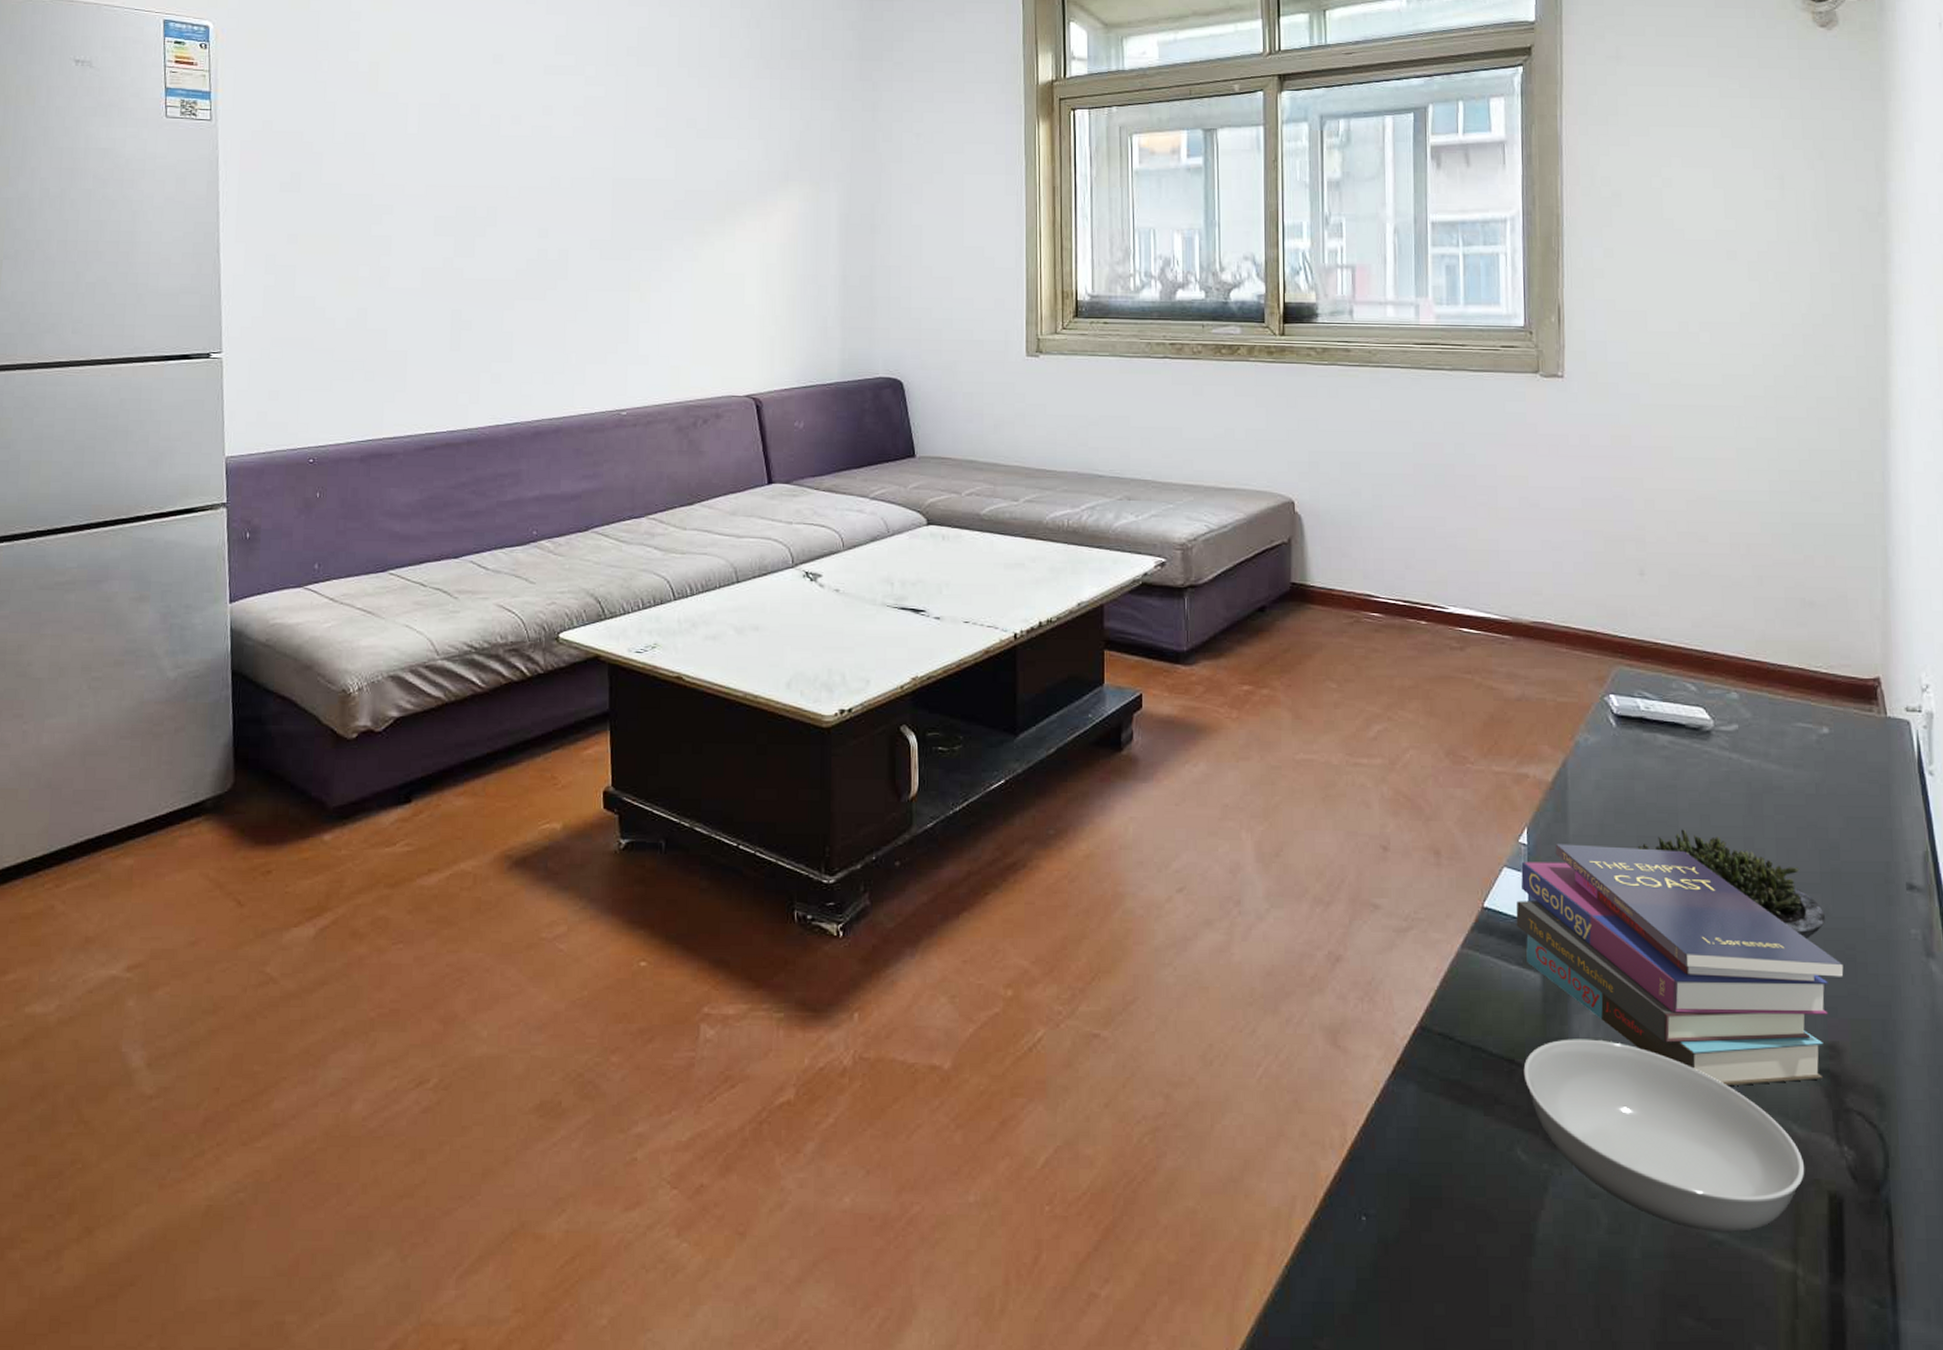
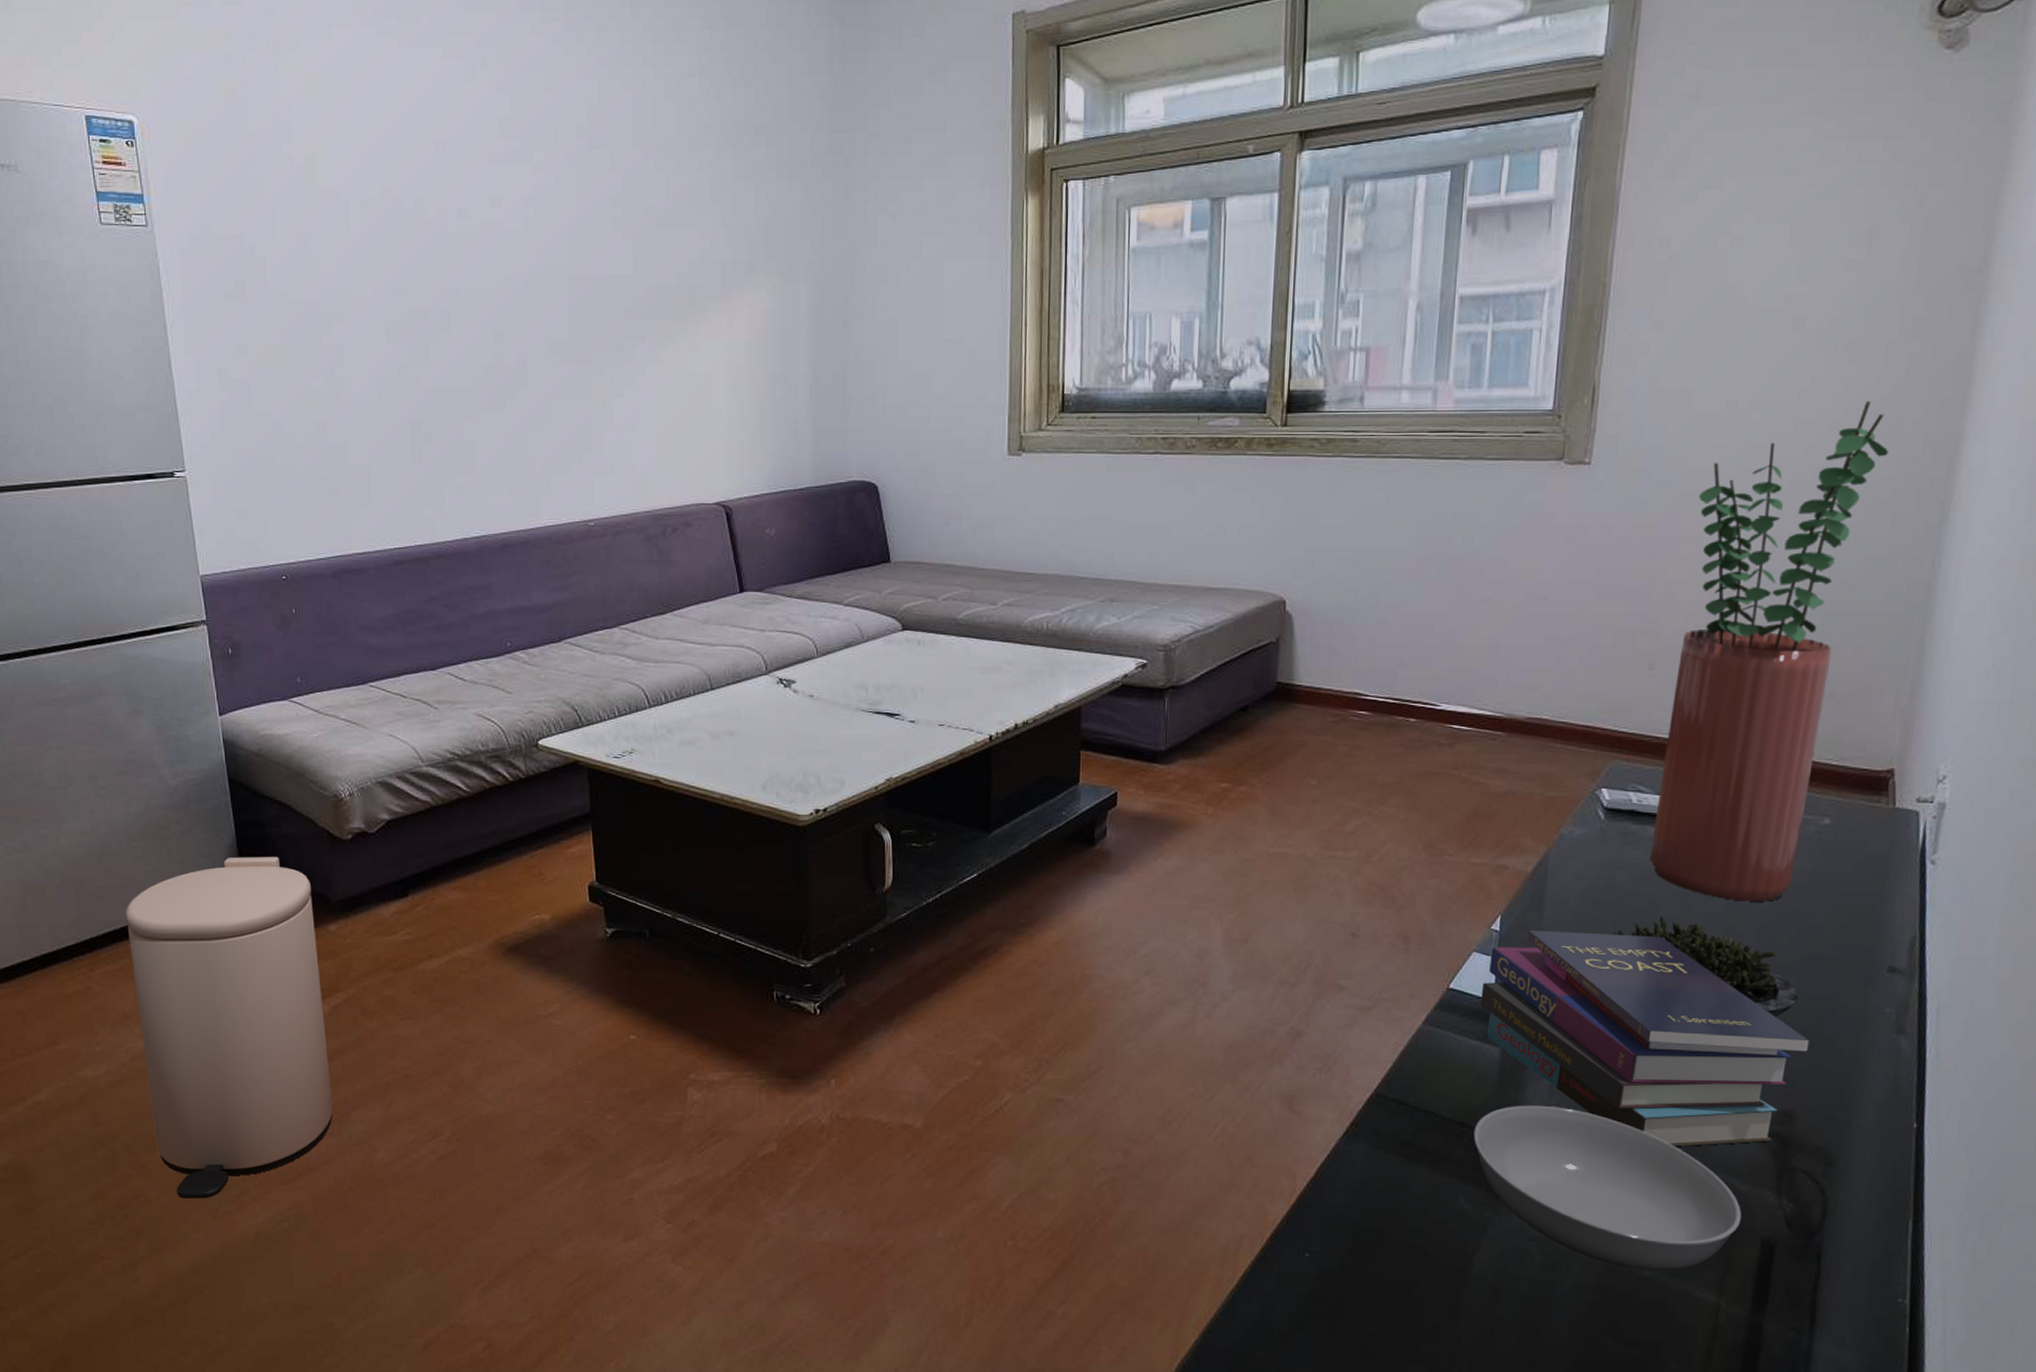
pedal bin: none [102,757,310,1164] -> present [125,857,333,1199]
vase: none [1663,326,1828,814] -> present [1650,401,1889,902]

